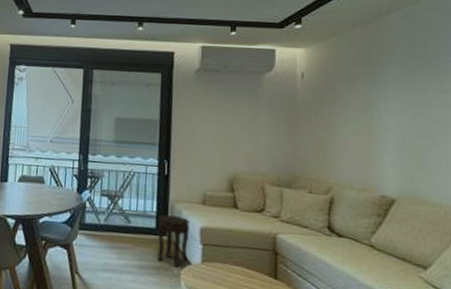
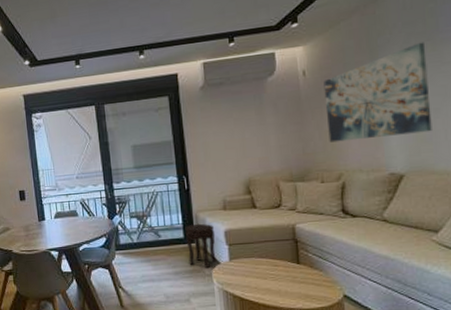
wall art: none [321,66,427,159] -> present [323,42,432,143]

